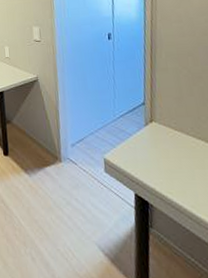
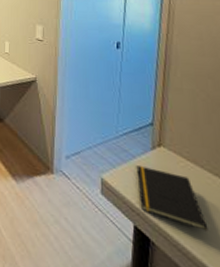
notepad: none [133,142,196,187] -> present [136,165,209,232]

